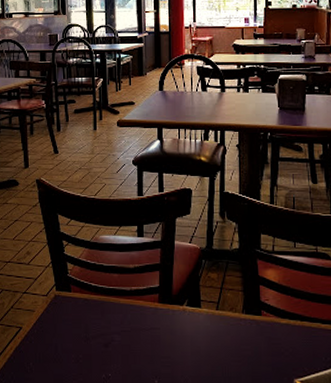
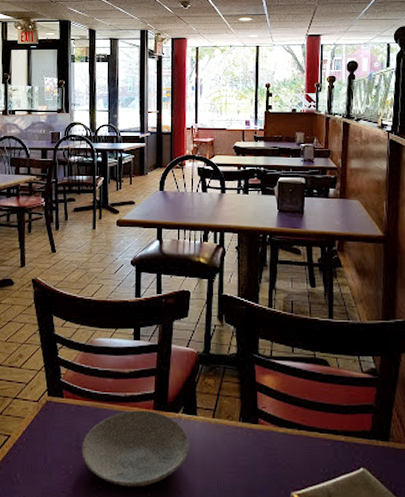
plate: none [90,303,194,375] -> present [82,410,189,487]

